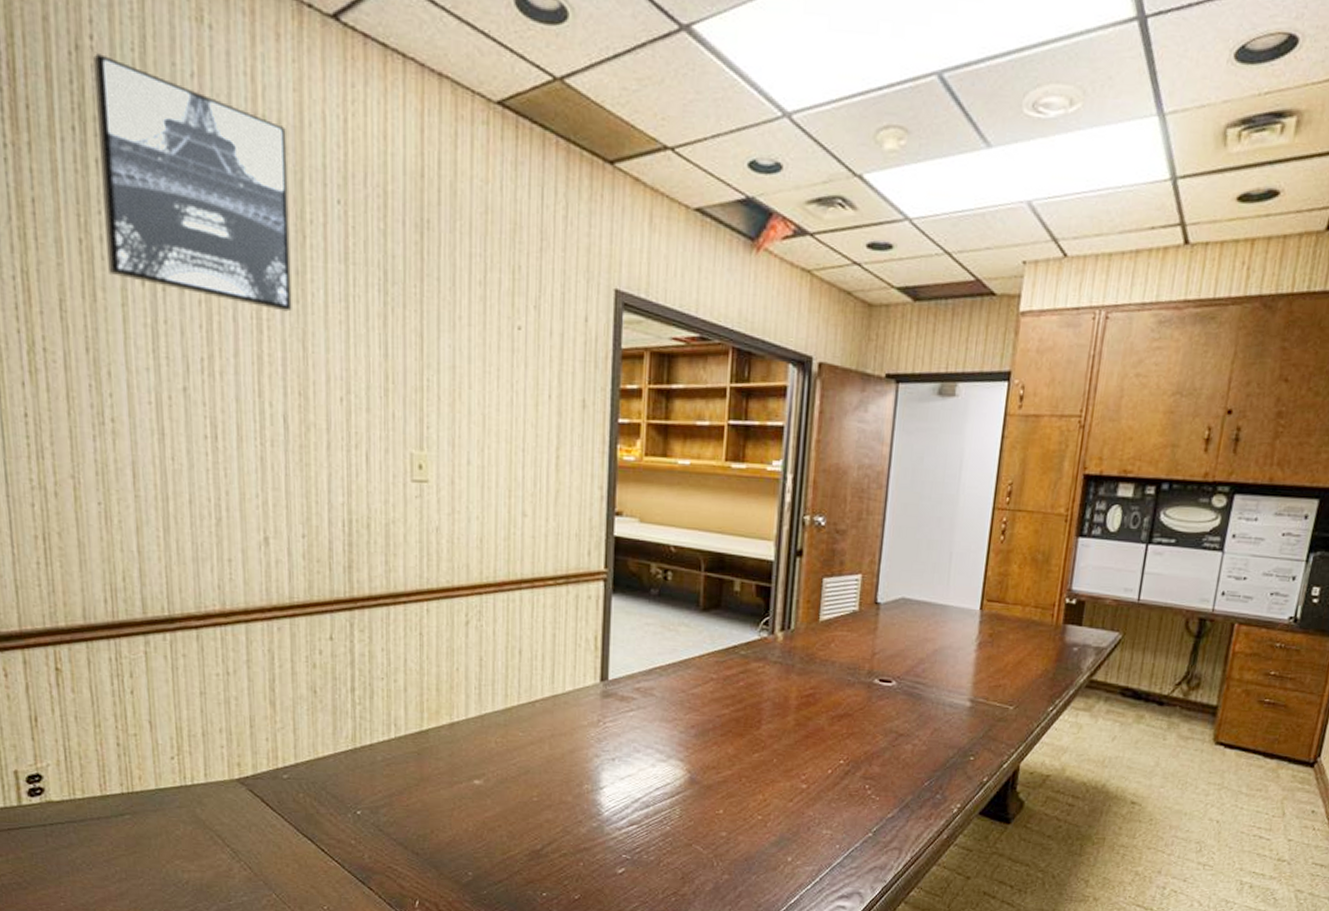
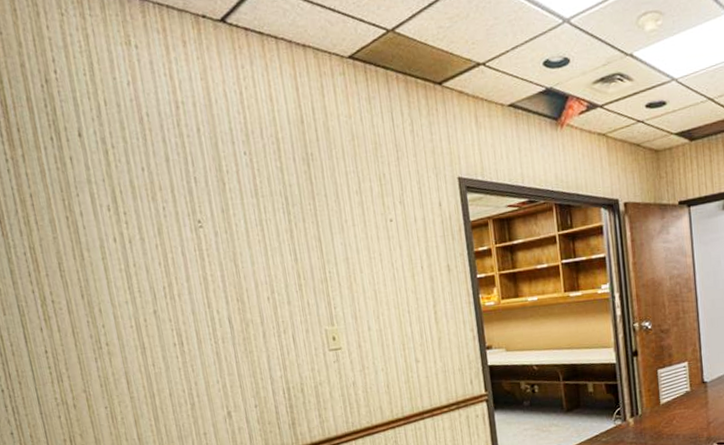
wall art: present [93,53,292,312] -> none [59,82,223,242]

